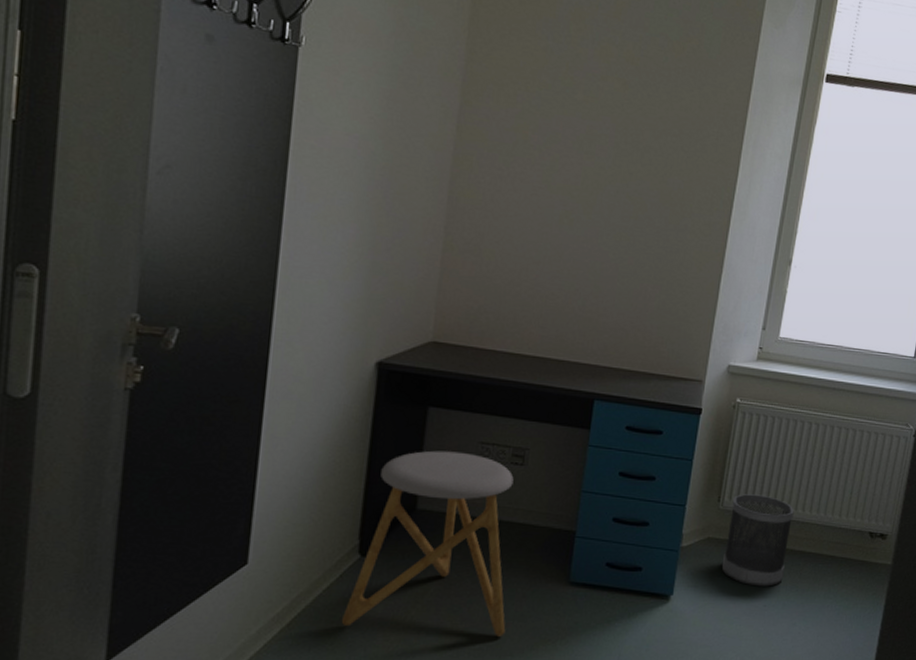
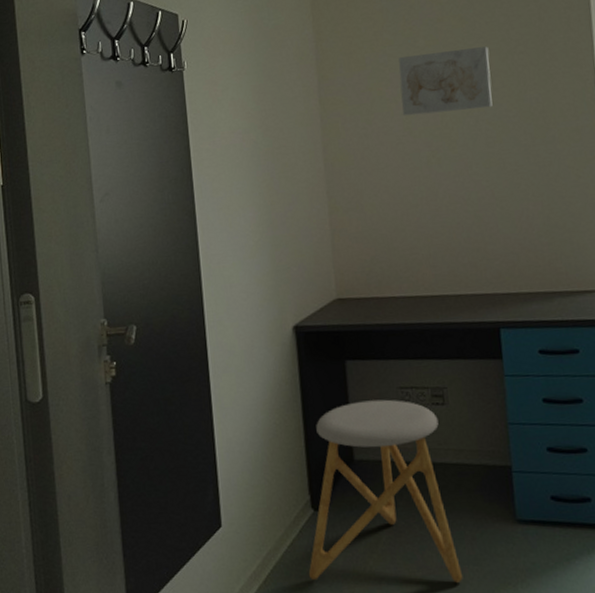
wall art: none [544,104,645,182] -> present [399,46,493,116]

